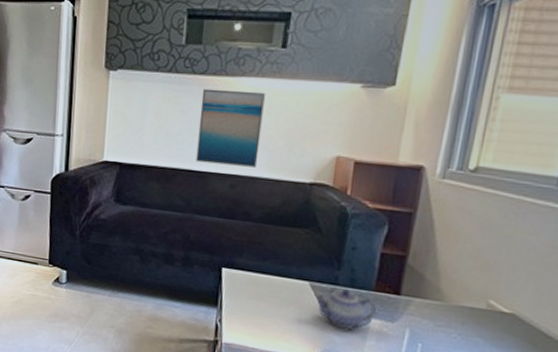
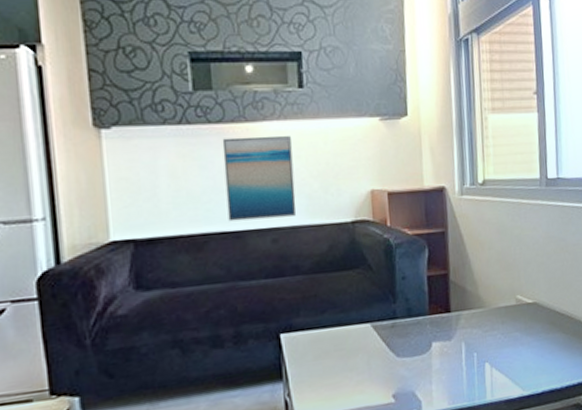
teapot: present [314,289,376,330] -> none [378,320,434,362]

